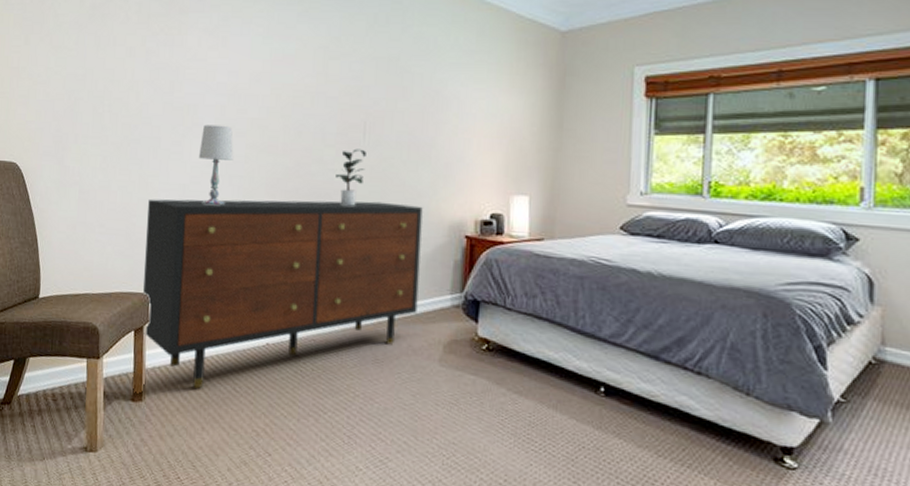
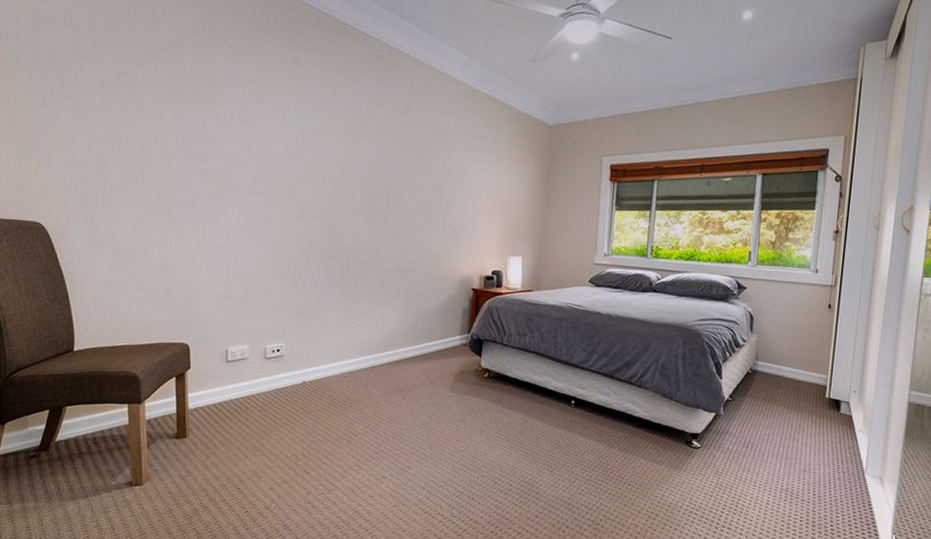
dresser: present [143,199,423,389] -> none [184,258,438,424]
table lamp: present [199,124,234,205] -> none [235,191,269,264]
potted plant: present [335,148,366,206] -> none [363,216,390,265]

